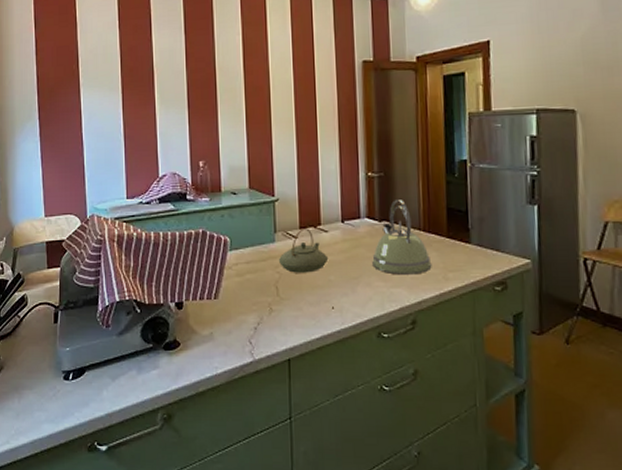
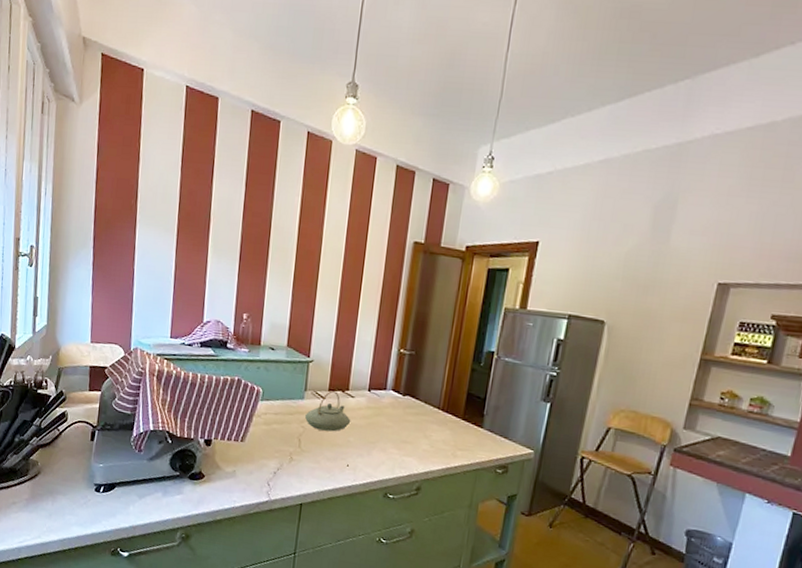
kettle: present [372,200,432,275] -> none [390,378,444,448]

